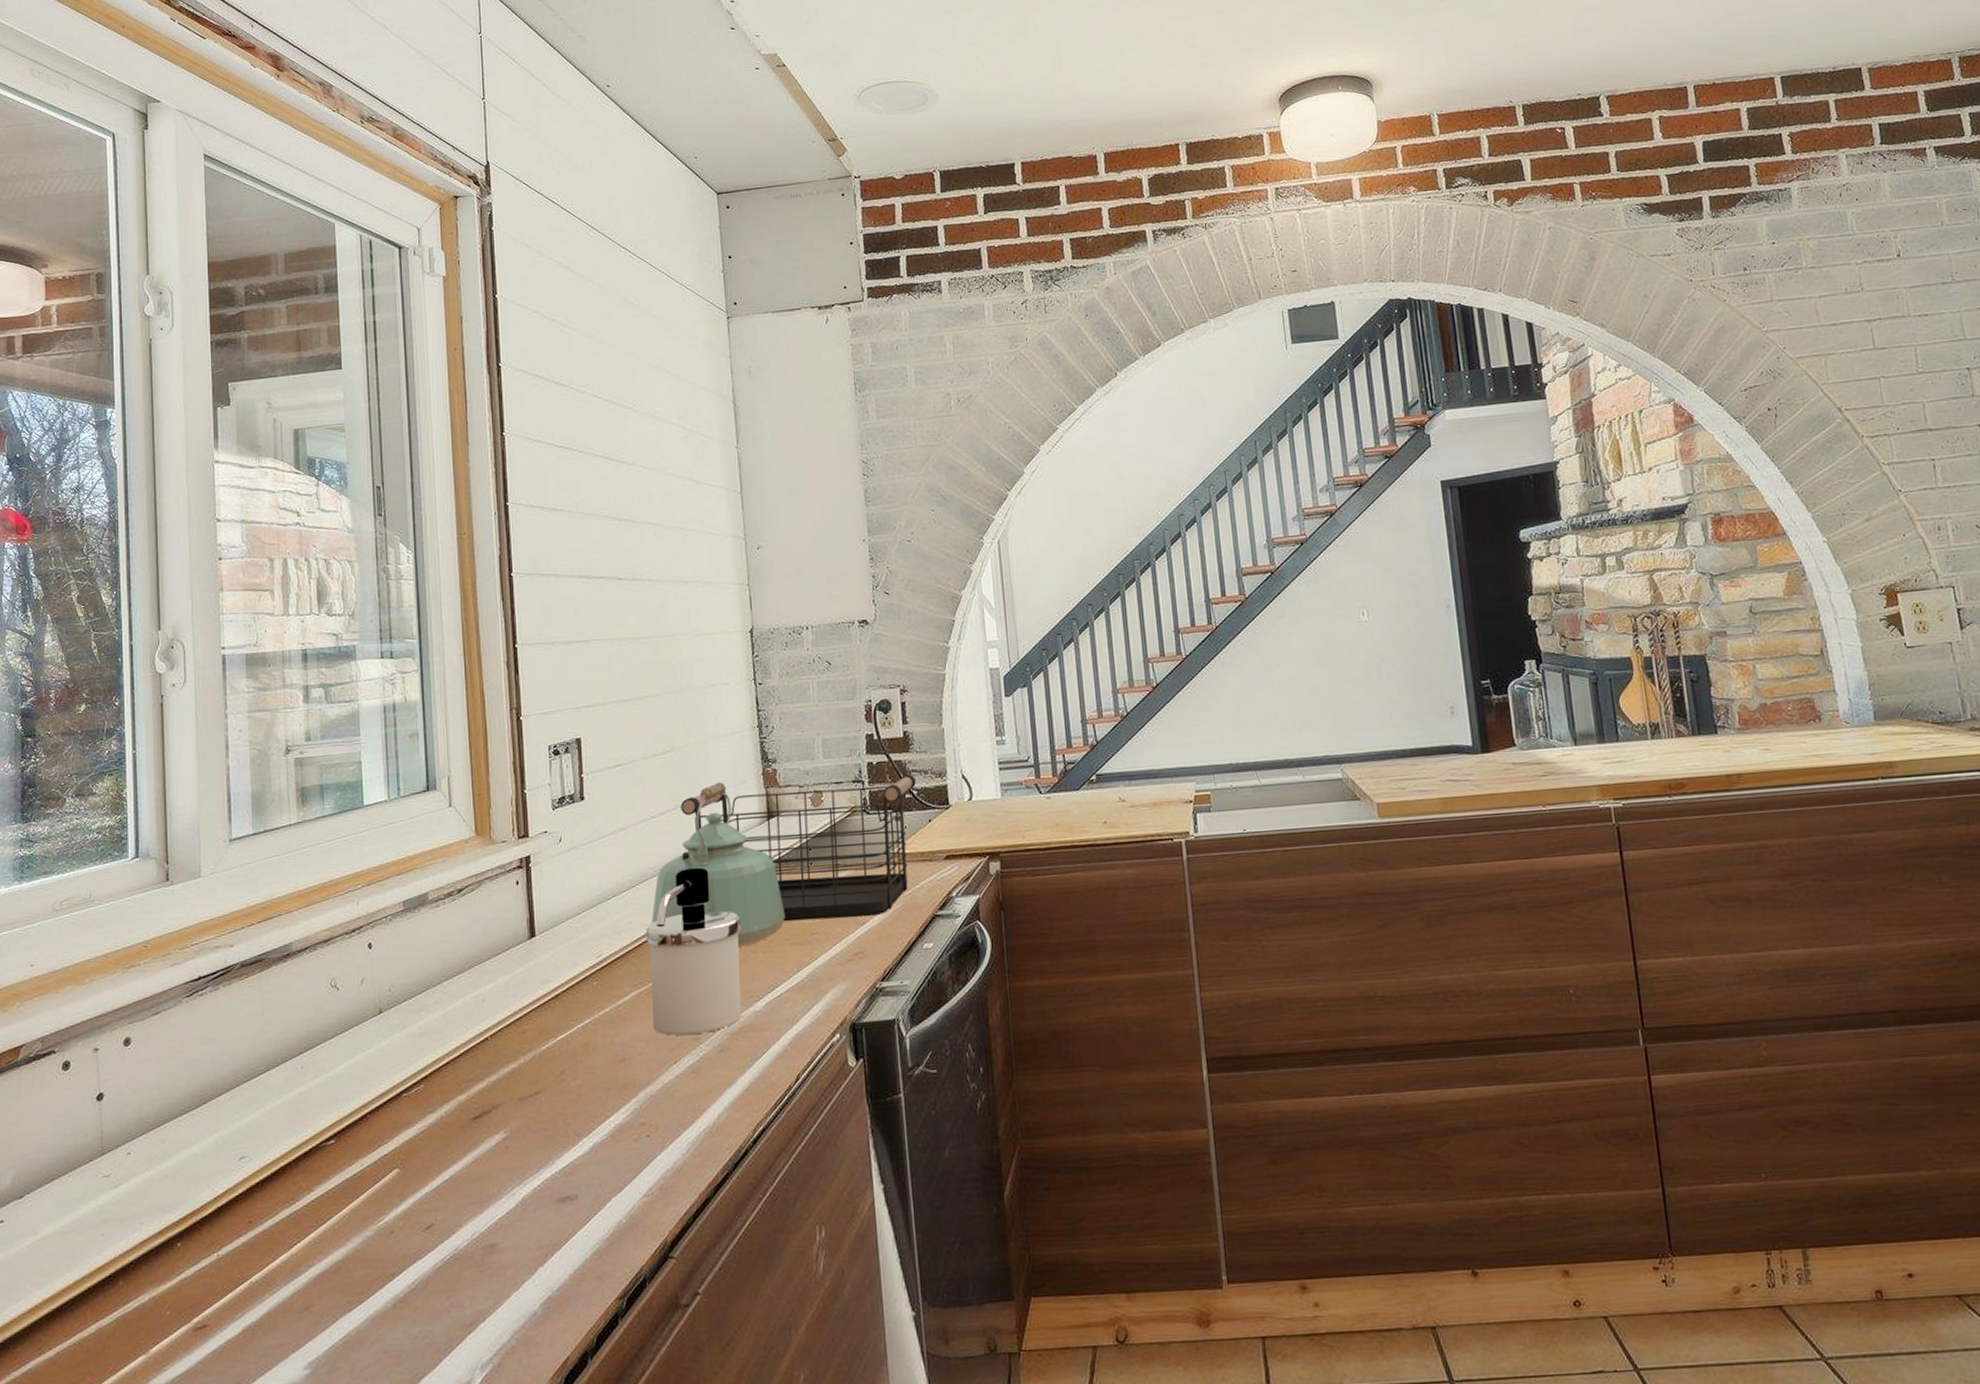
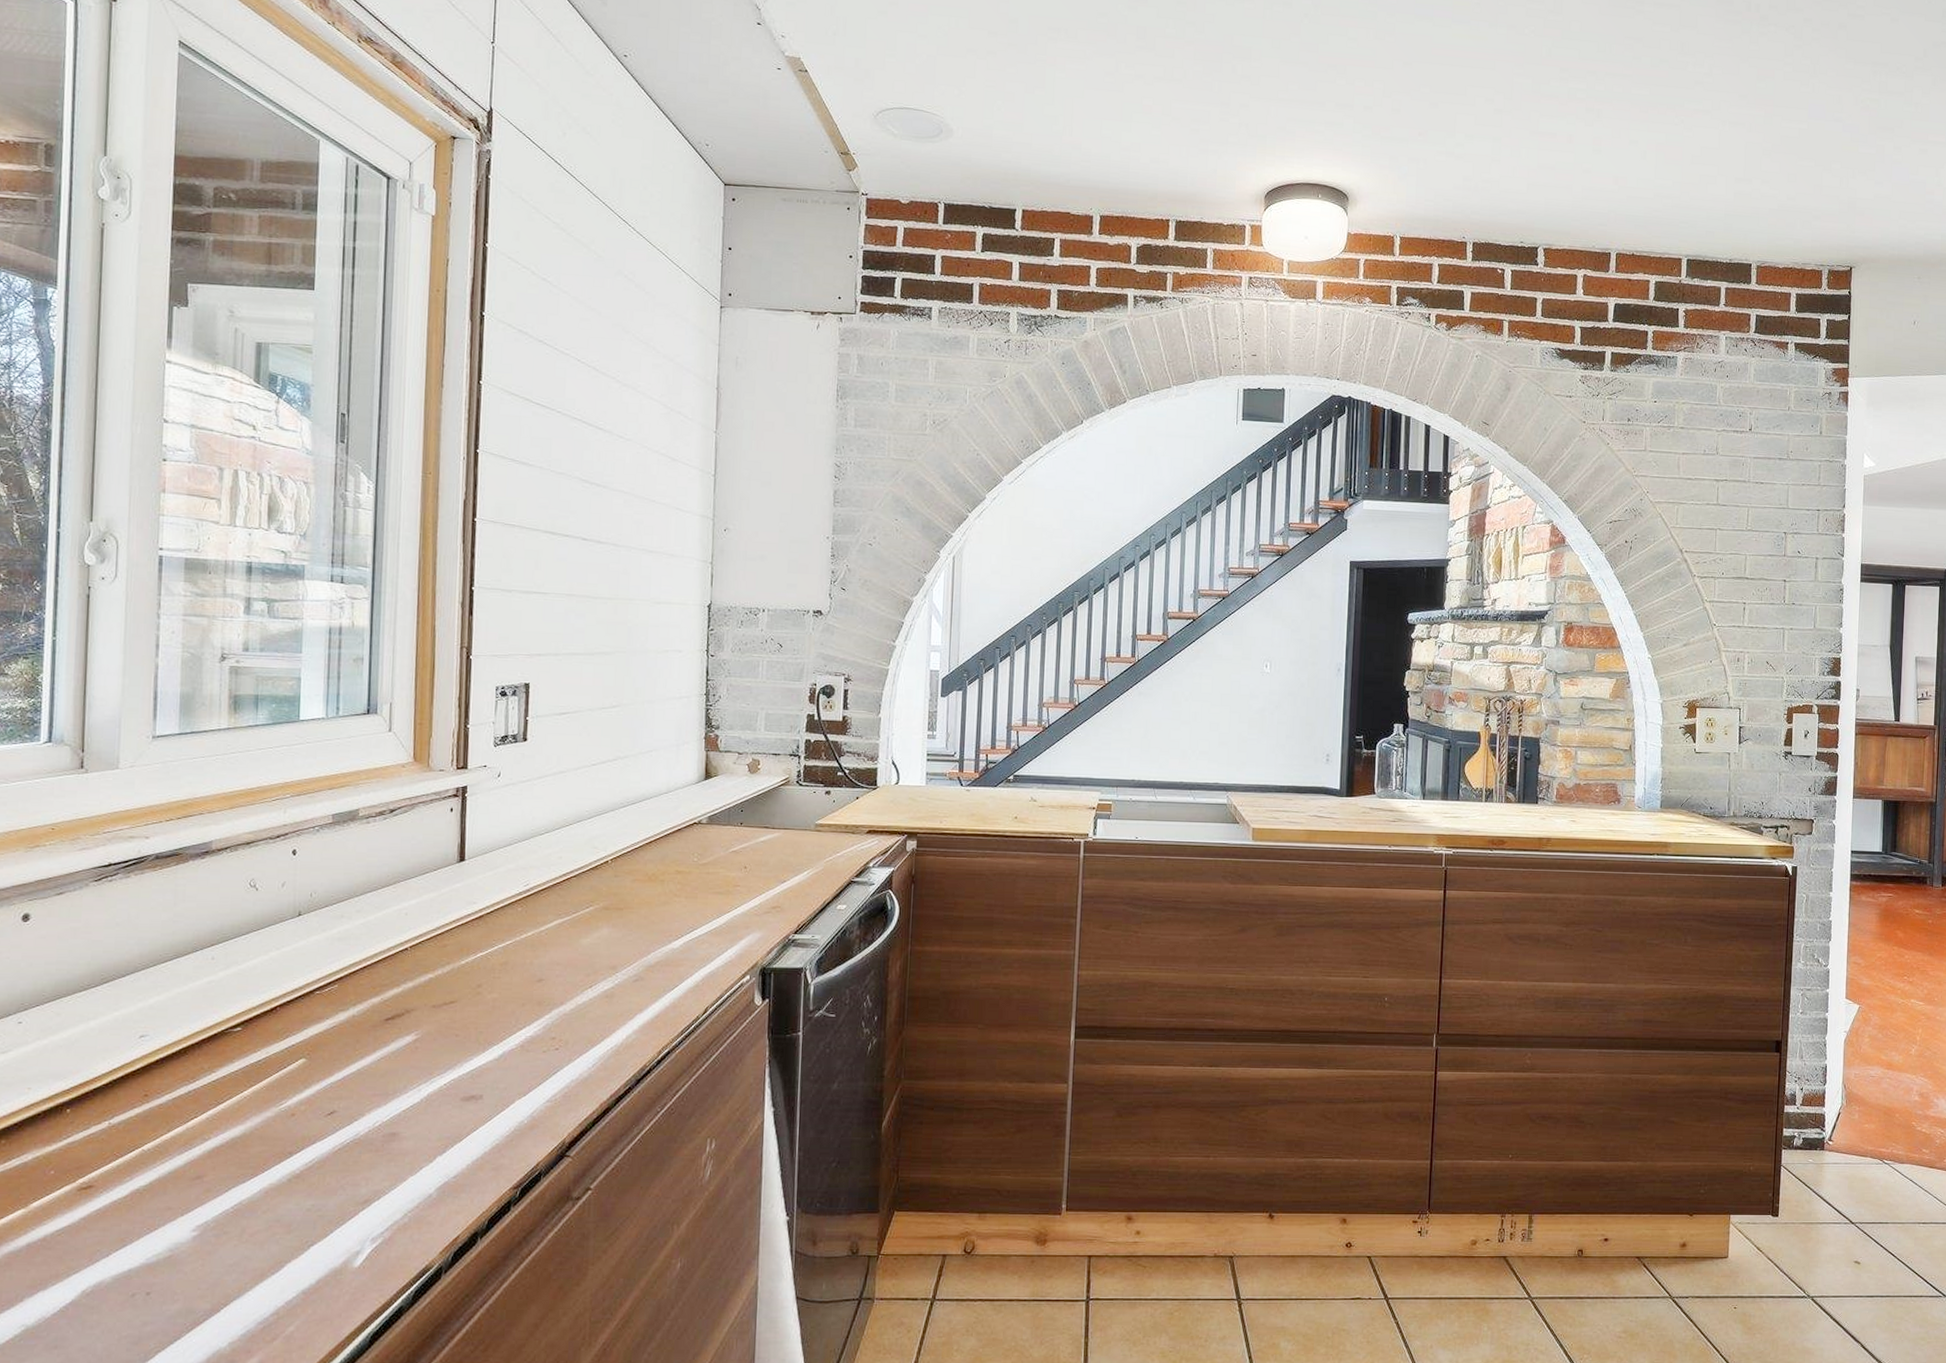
soap dispenser: present [646,867,742,1036] -> none [572,814,669,963]
kettle: present [652,782,785,947] -> none [582,740,711,891]
dish rack: present [681,773,917,922] -> none [622,748,850,877]

